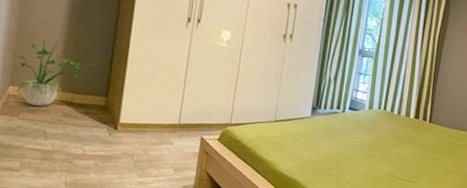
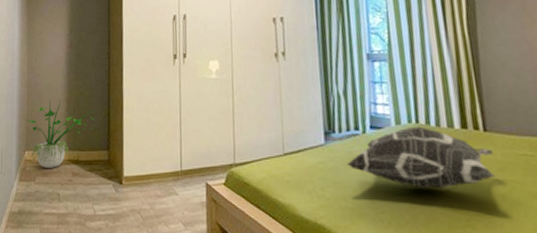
decorative pillow: none [325,112,432,161] -> present [347,126,496,189]

